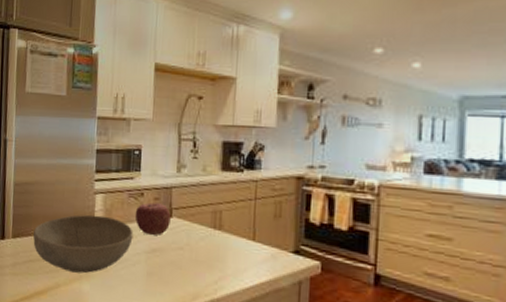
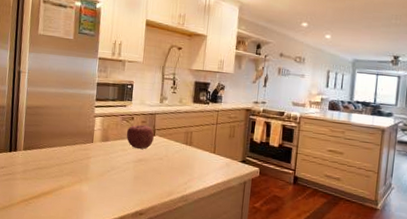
bowl: present [33,215,133,274] -> none [42,133,125,178]

